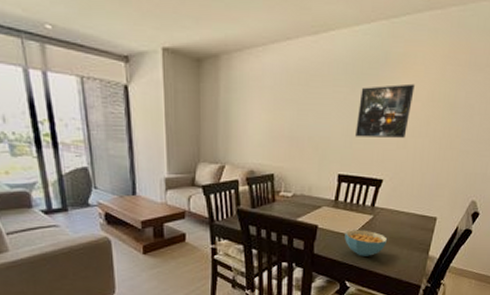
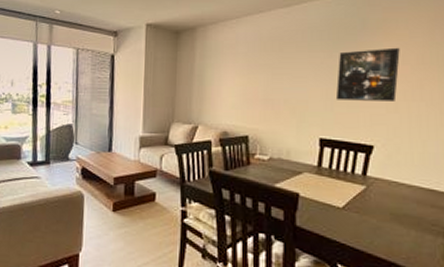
cereal bowl: present [345,230,388,256] -> none [332,201,388,235]

